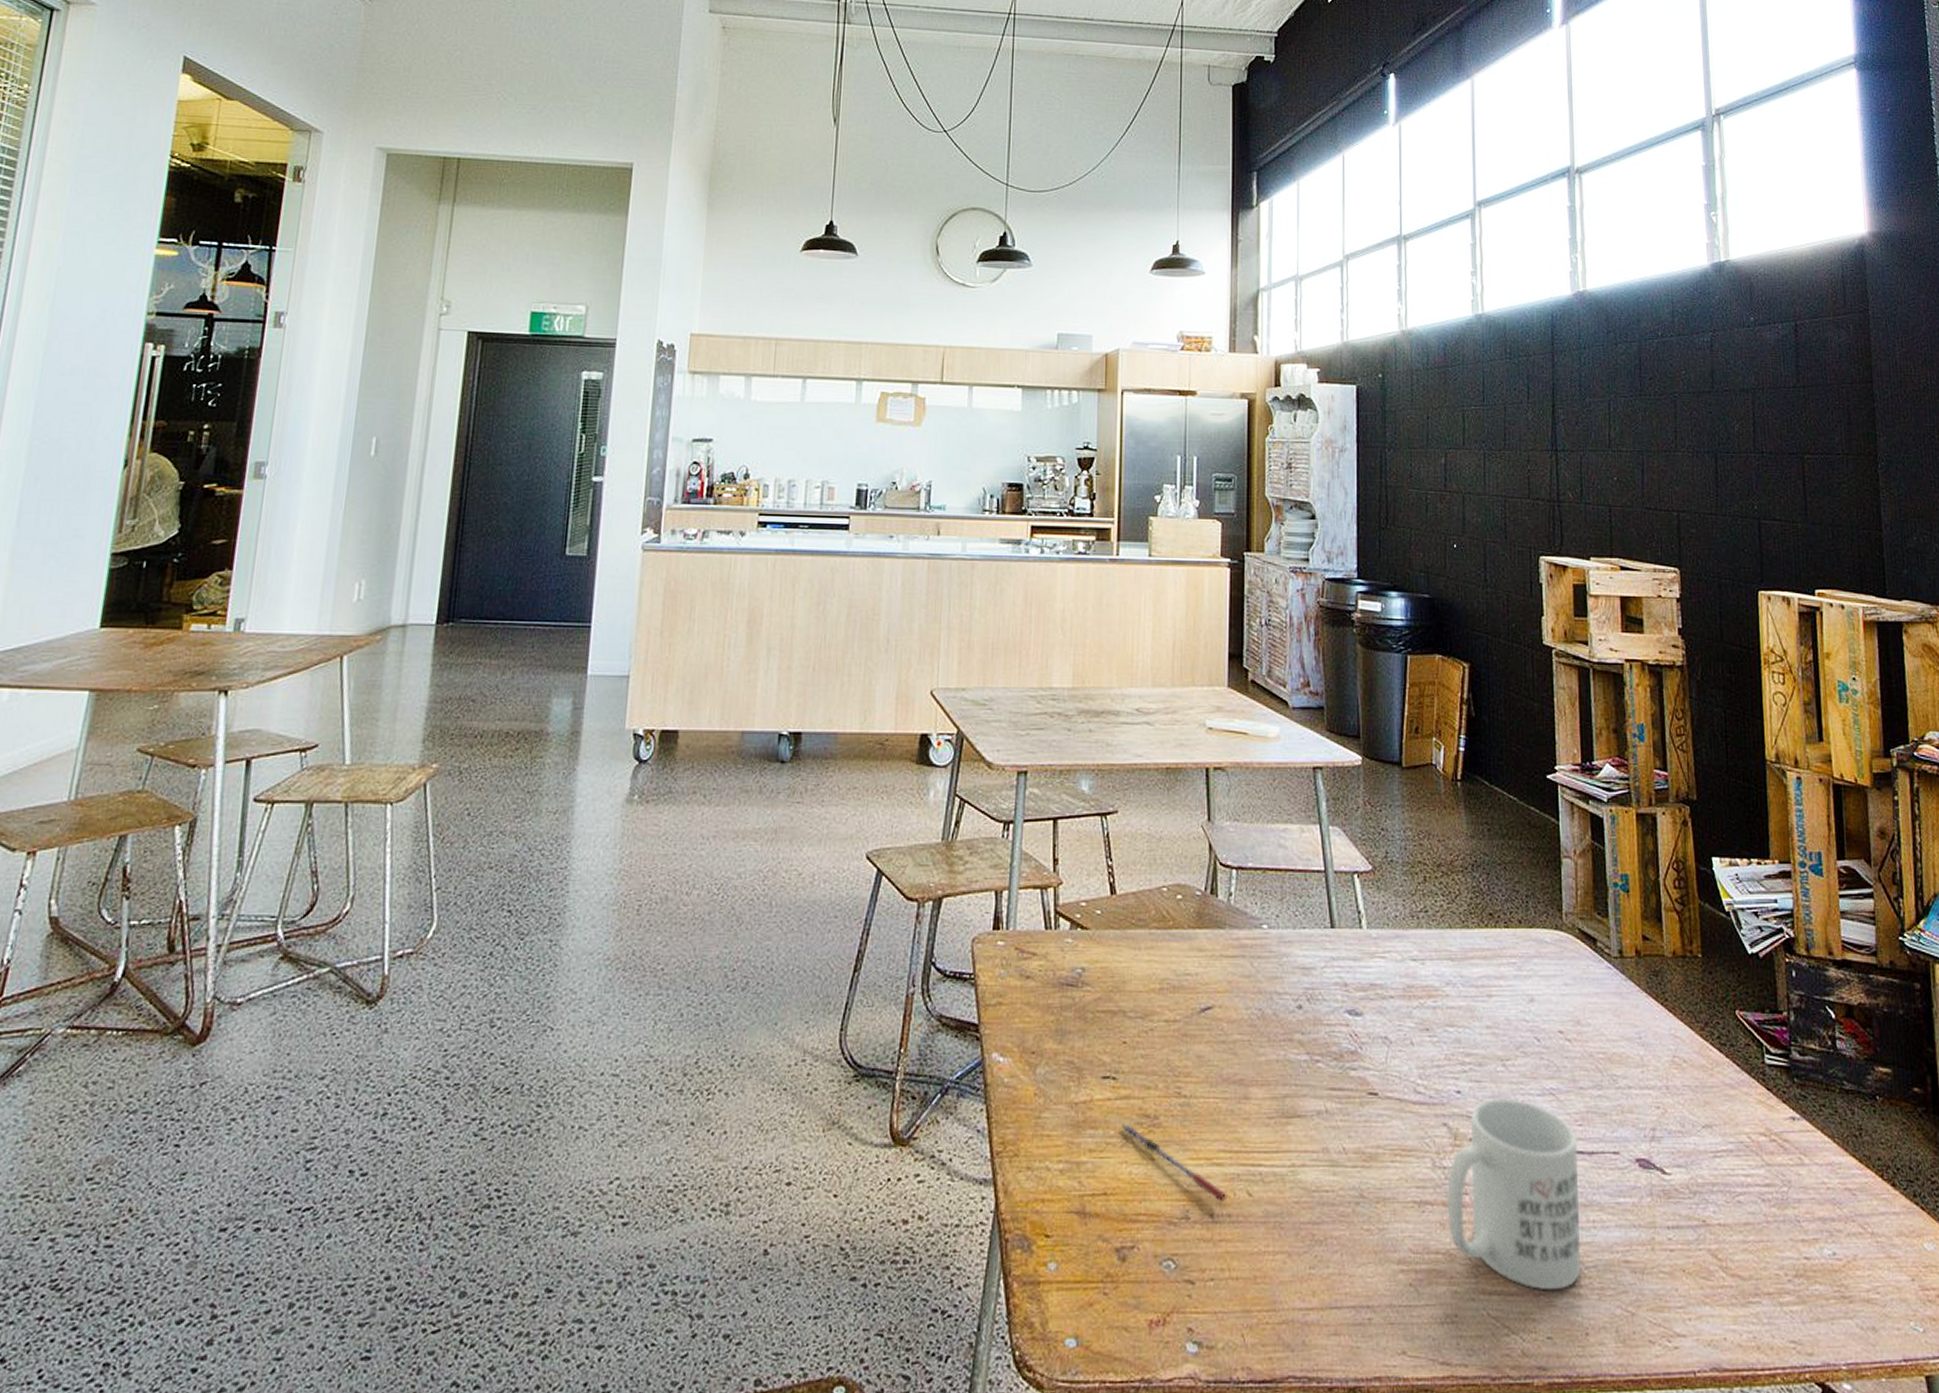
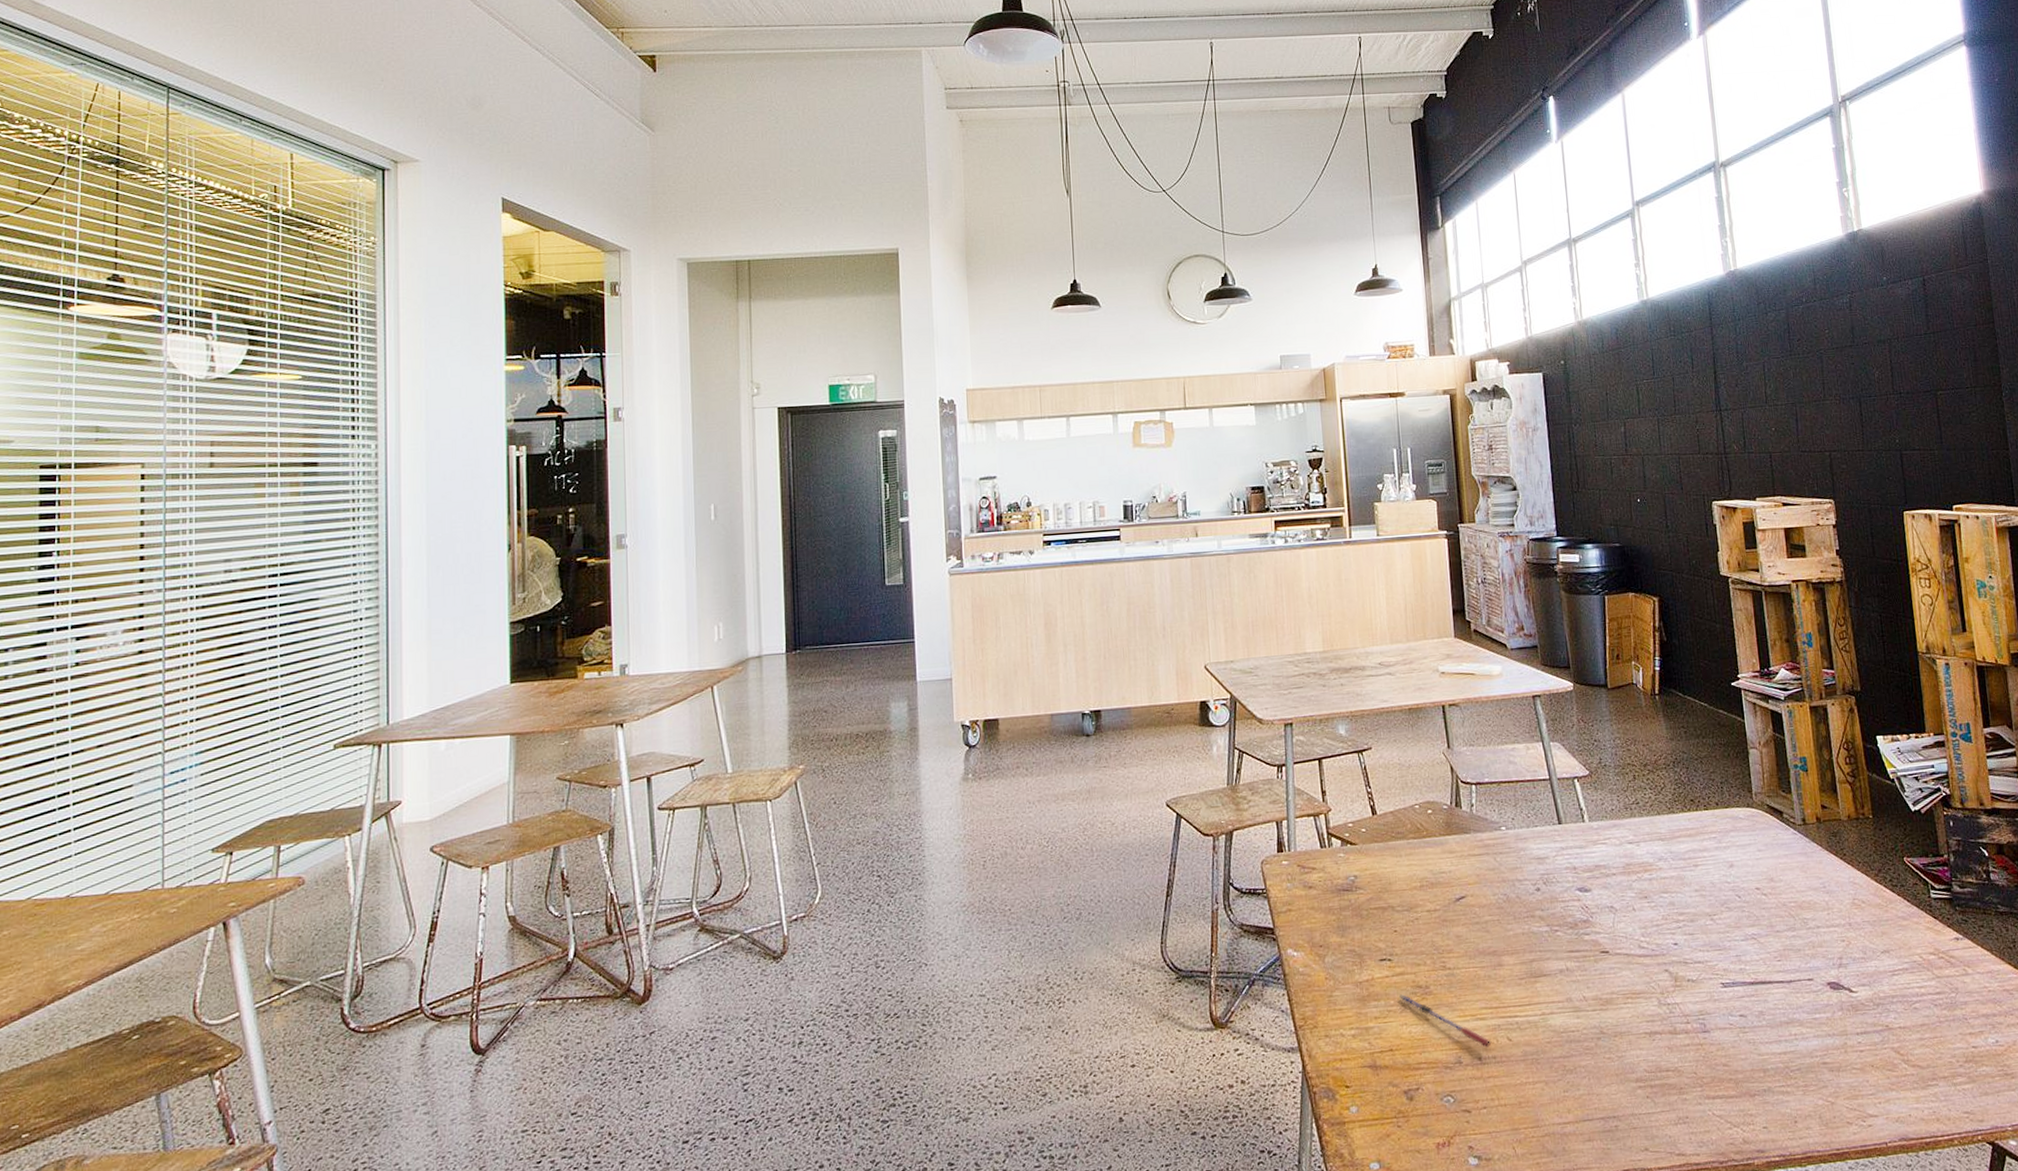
mug: present [1447,1099,1582,1291] -> none [1672,945,1788,1092]

